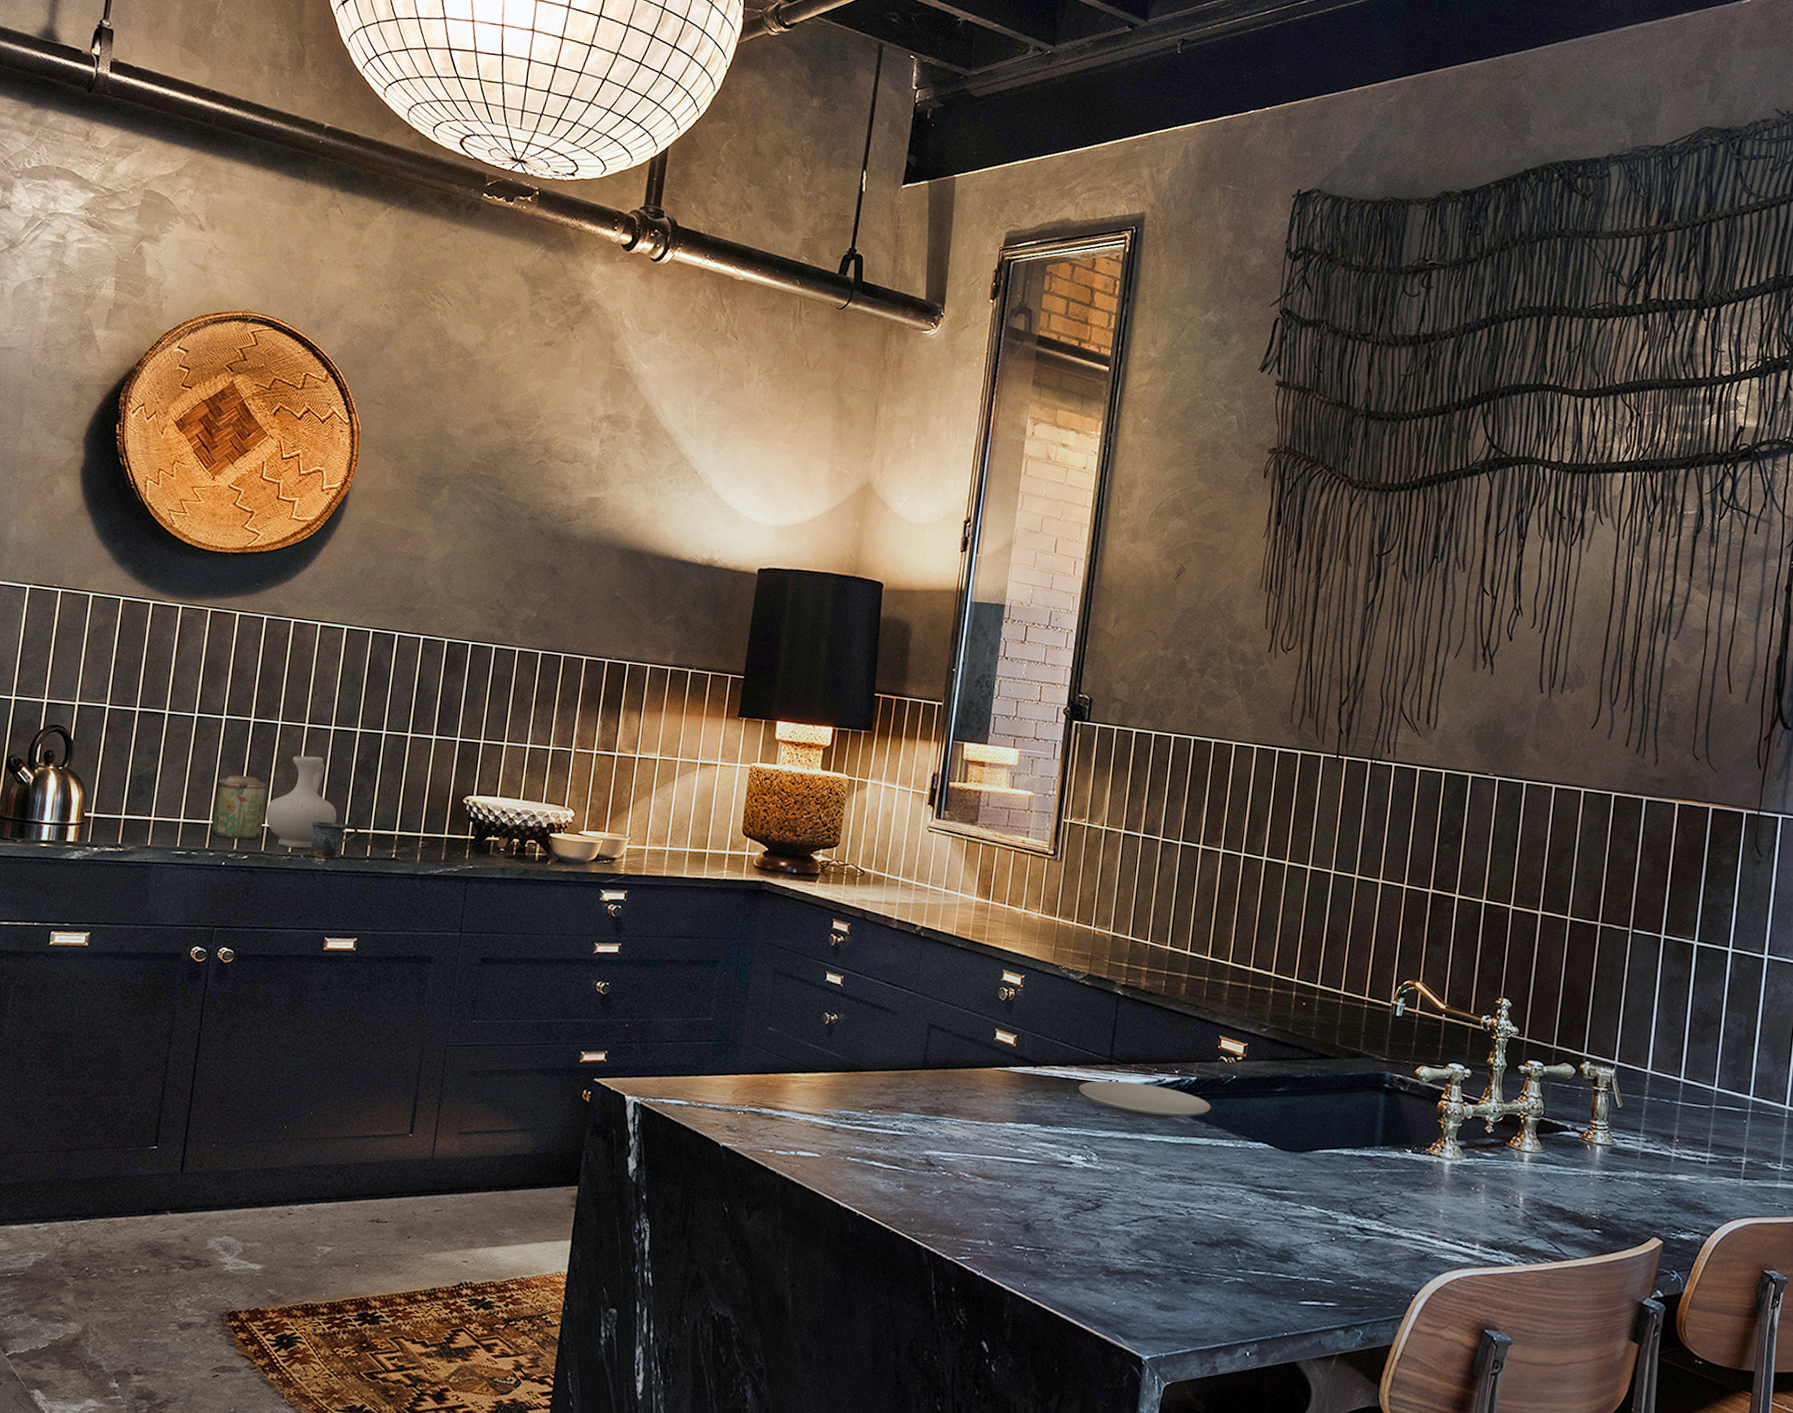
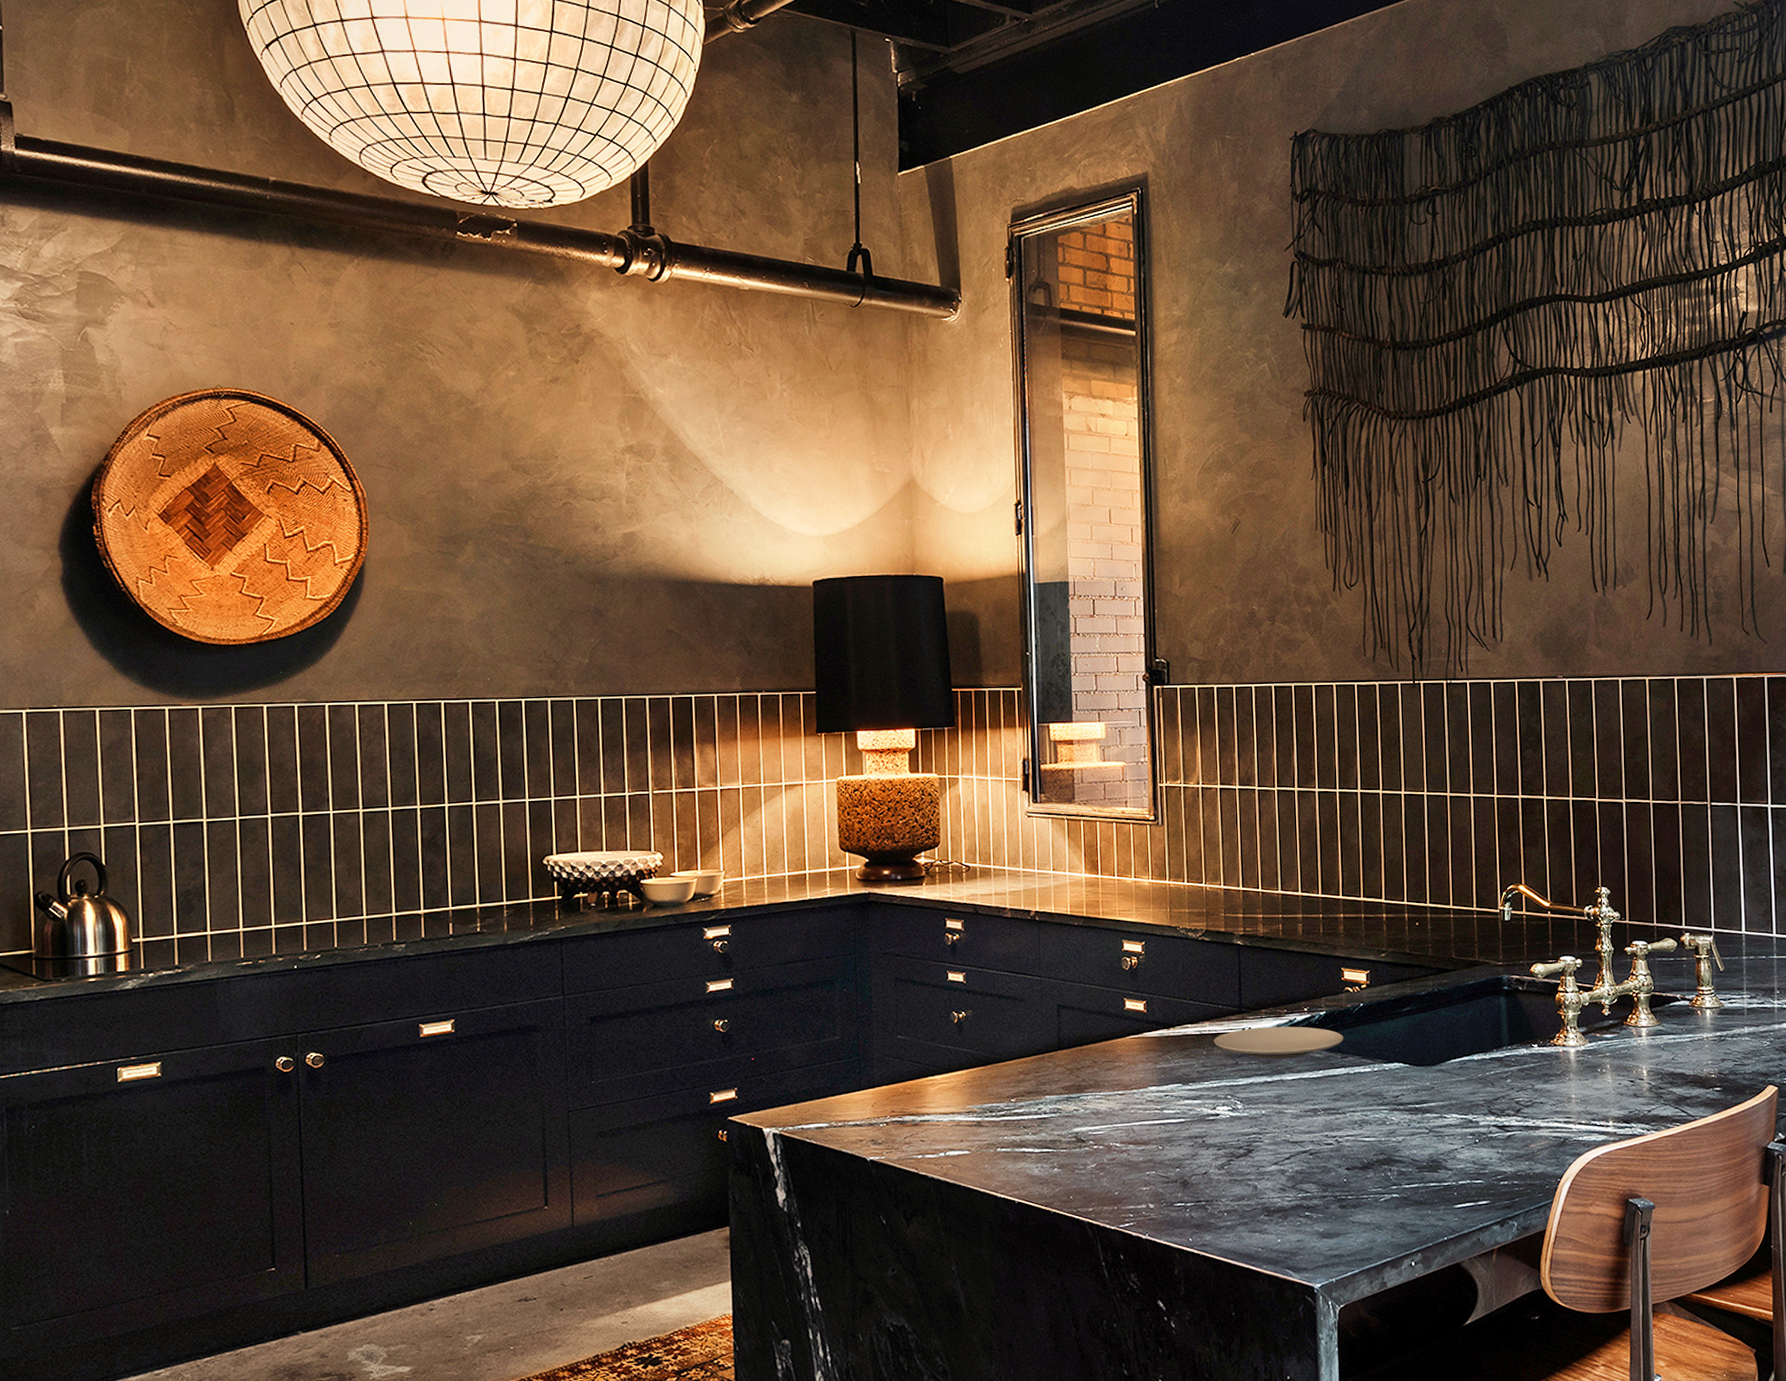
canister: present [211,775,266,840] -> none [273,872,332,941]
ceramic jug: present [265,755,337,850] -> none [332,841,411,940]
mug: present [310,821,358,859] -> none [384,904,437,945]

